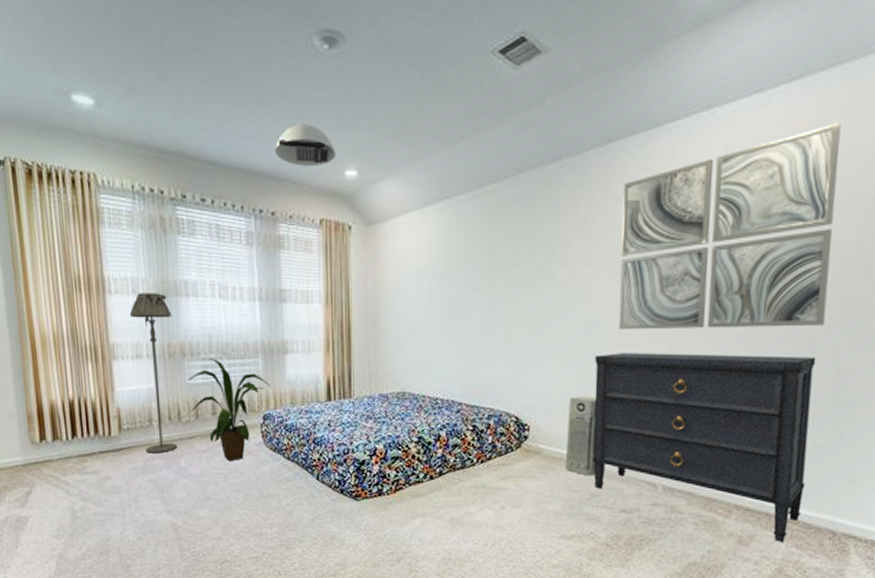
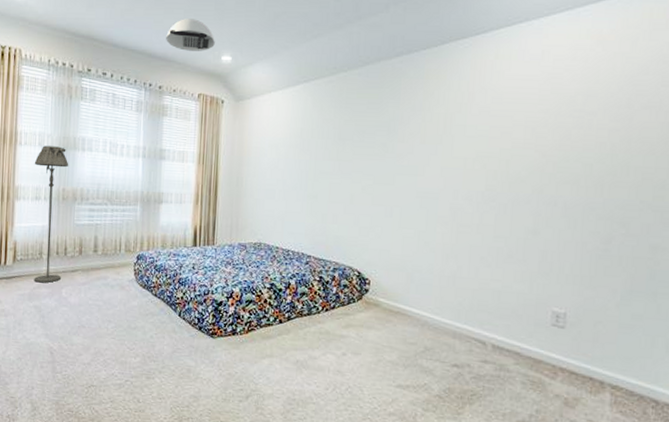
house plant: present [188,358,271,462] -> none [76,203,146,295]
air purifier: present [566,397,597,476] -> none [402,256,432,330]
dresser: present [592,353,816,542] -> none [426,220,631,407]
wall art: present [618,123,842,330] -> none [450,37,643,207]

